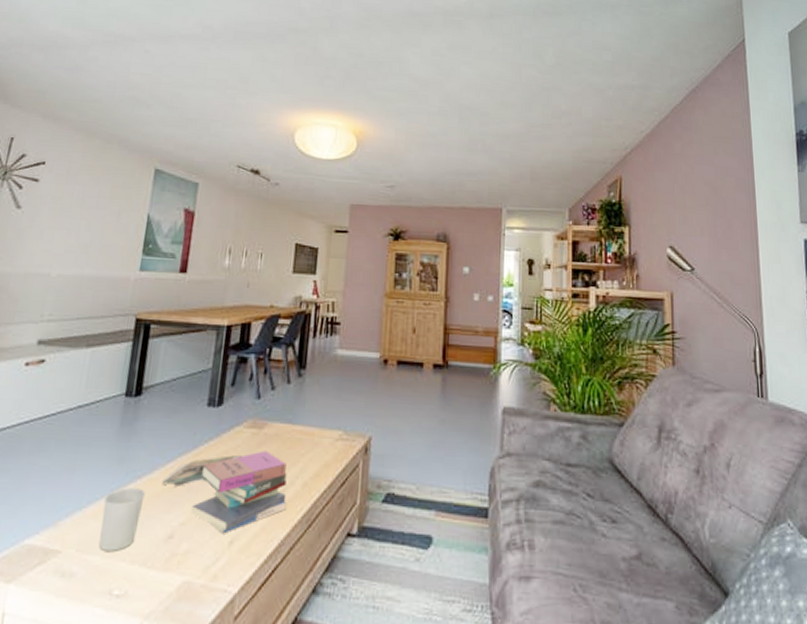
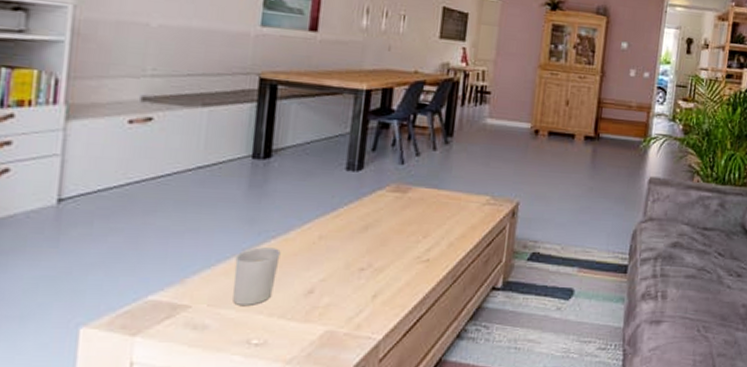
magazine: present [162,455,241,487] -> none [299,217,384,246]
books: present [190,450,287,534] -> none [330,213,432,289]

